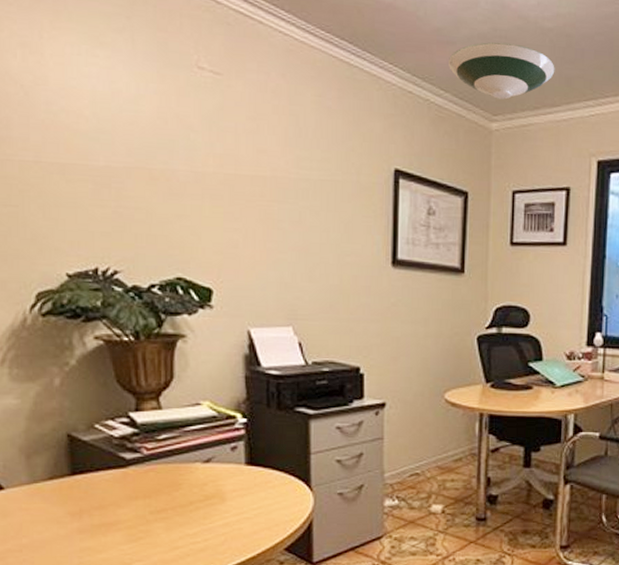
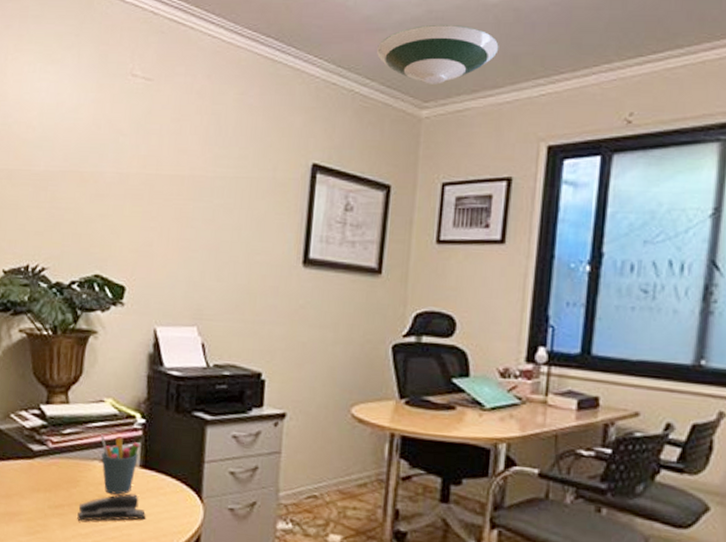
stapler: none [183,490,257,522] -> present [77,493,146,521]
pen holder: none [201,437,244,493] -> present [101,435,140,495]

